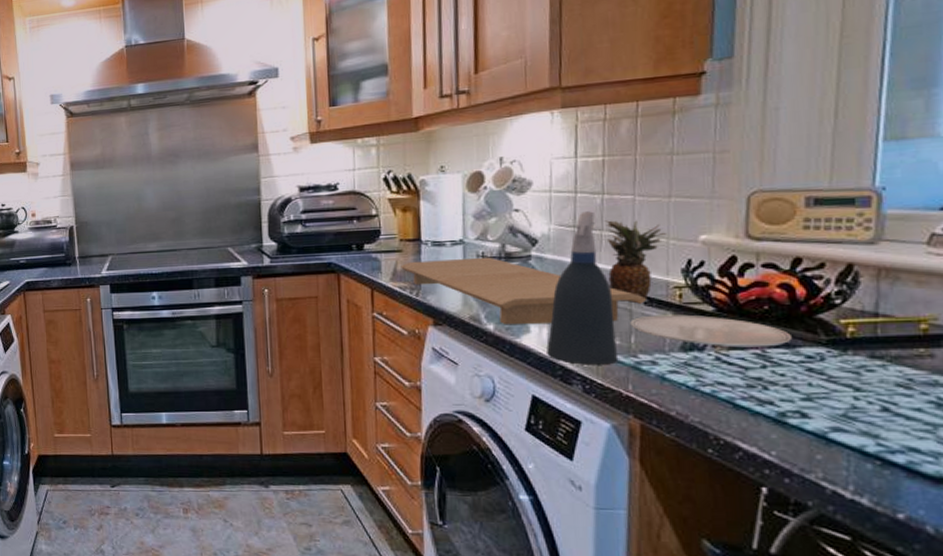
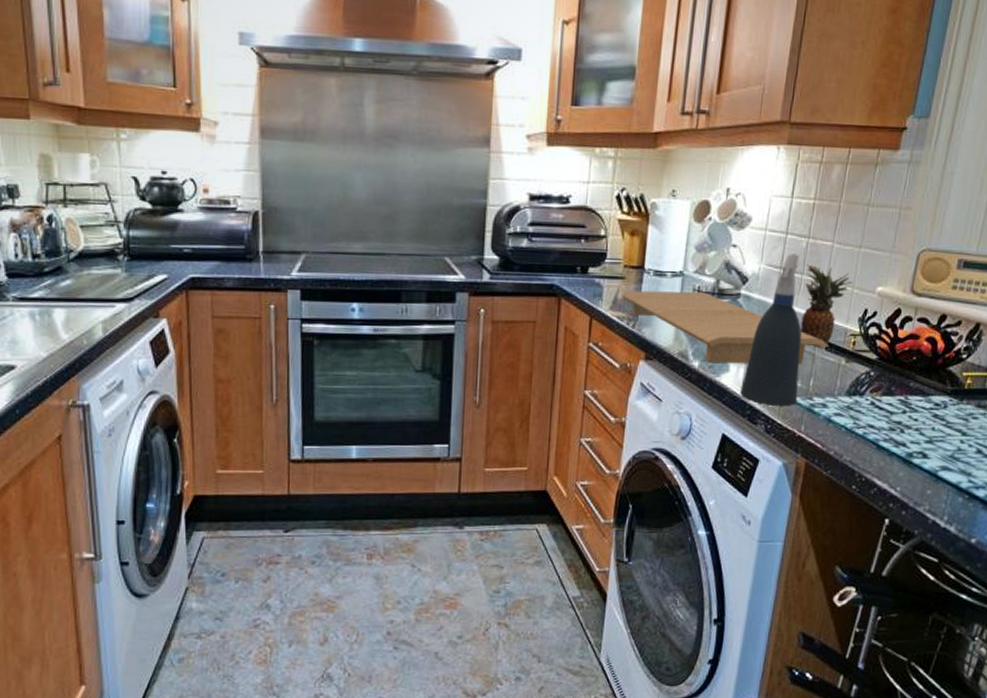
plate: present [630,314,792,348] -> none [811,360,928,395]

